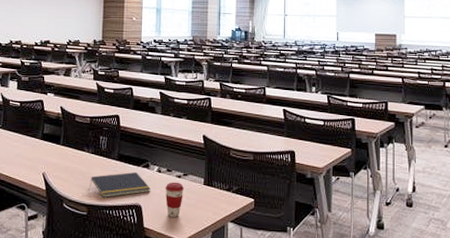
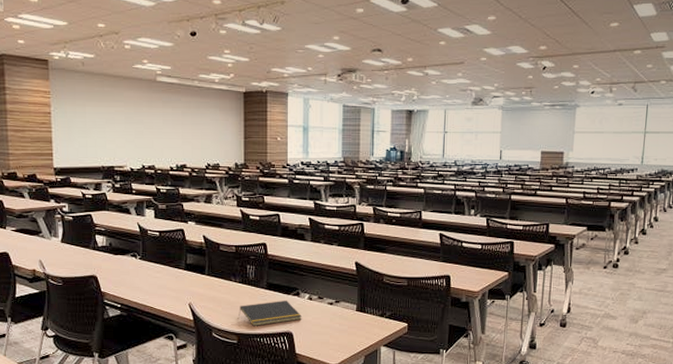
coffee cup: present [165,182,185,217] -> none [316,309,337,343]

